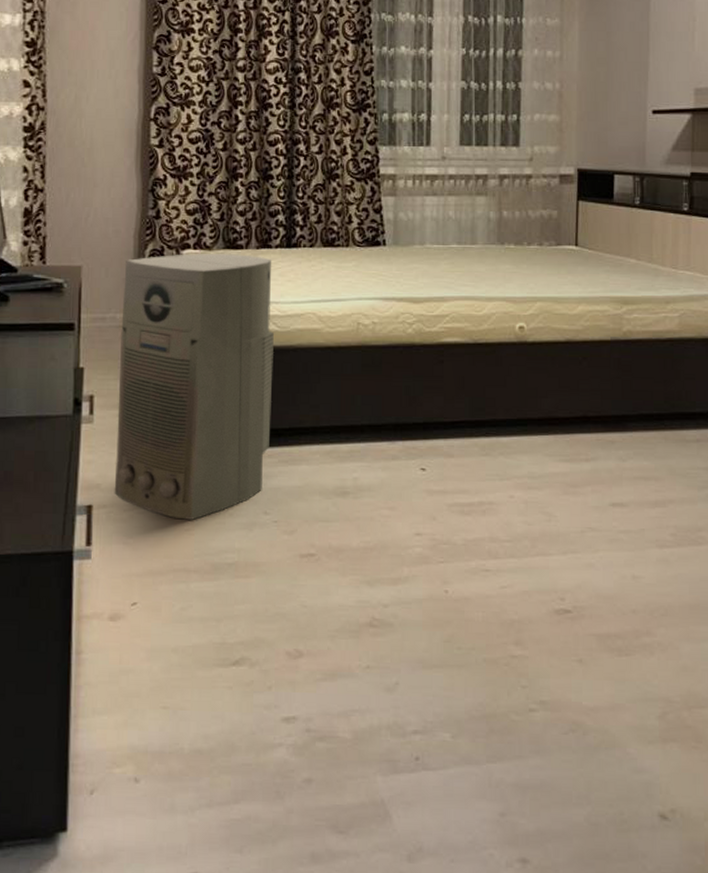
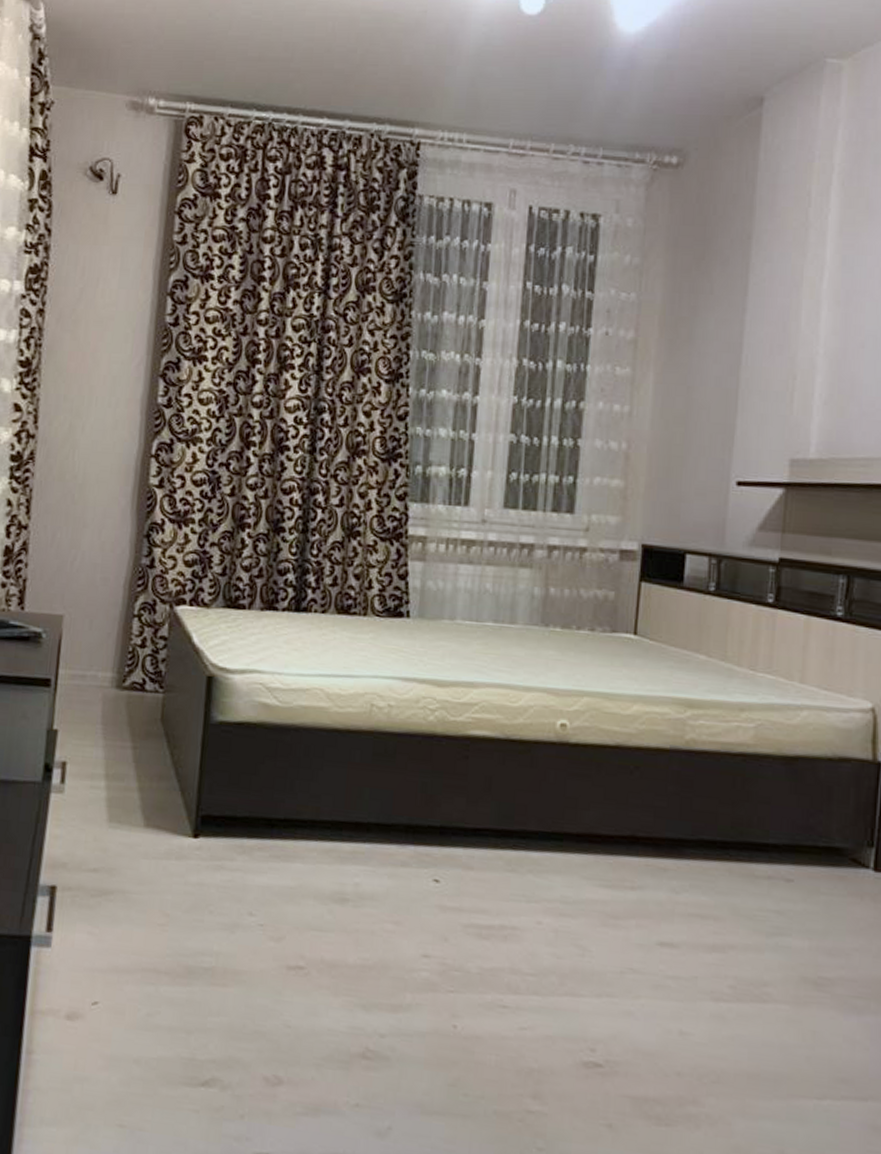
air purifier: present [114,253,274,520] -> none [81,610,278,914]

